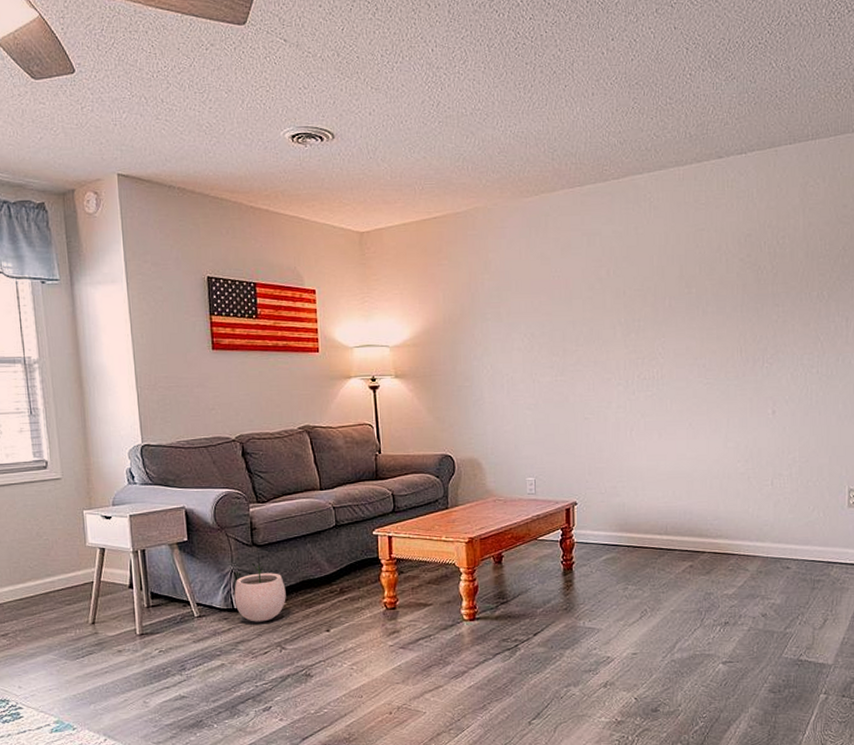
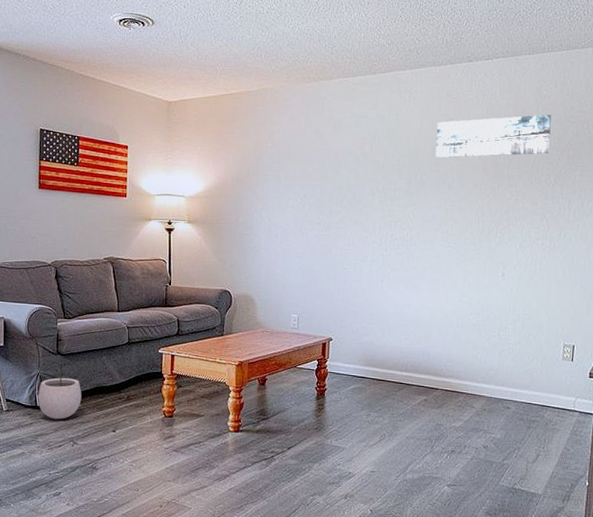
wall art: none [684,216,820,278] -> present [435,114,551,158]

